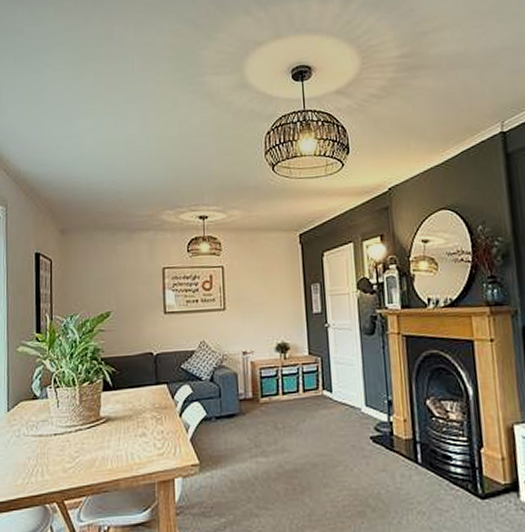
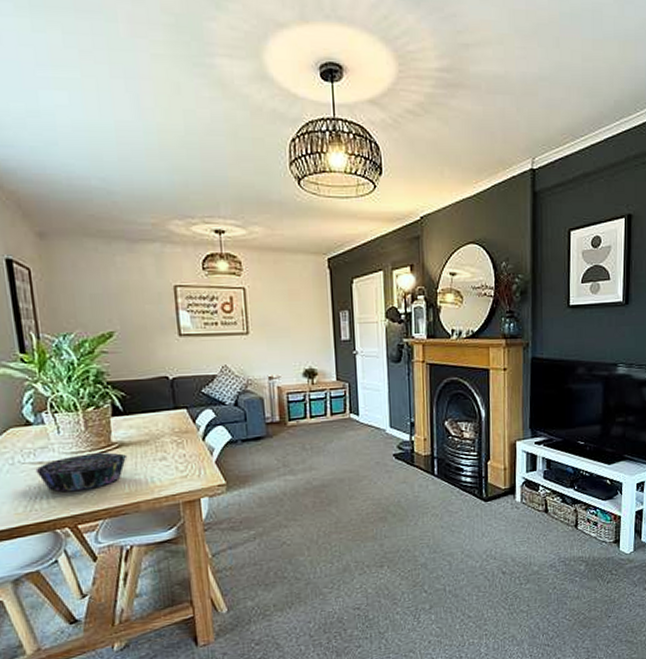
decorative bowl: none [36,427,112,466] -> present [35,452,128,492]

